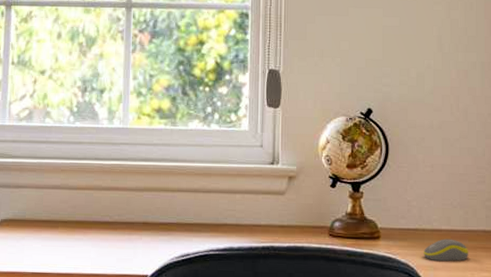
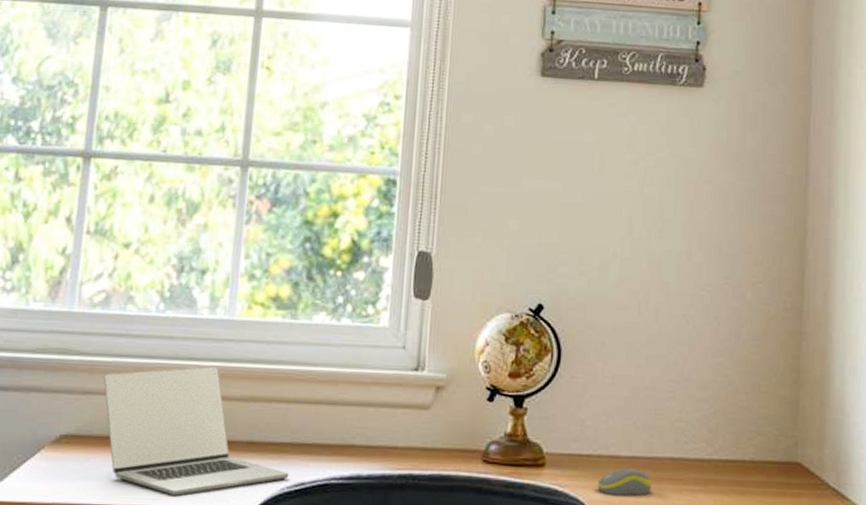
laptop: none [31,164,177,266] -> present [103,365,289,497]

